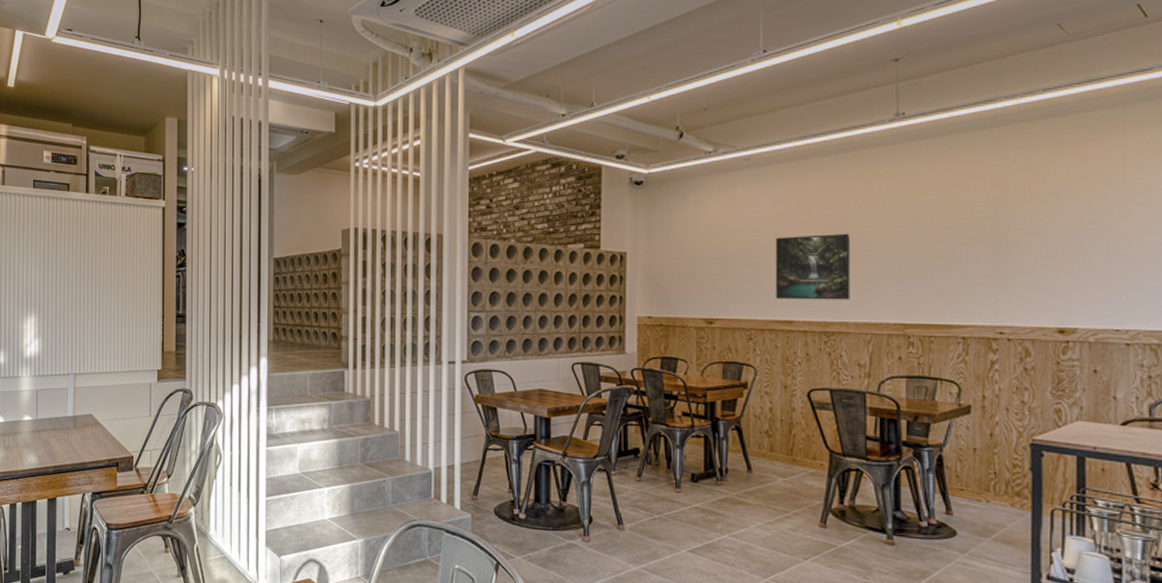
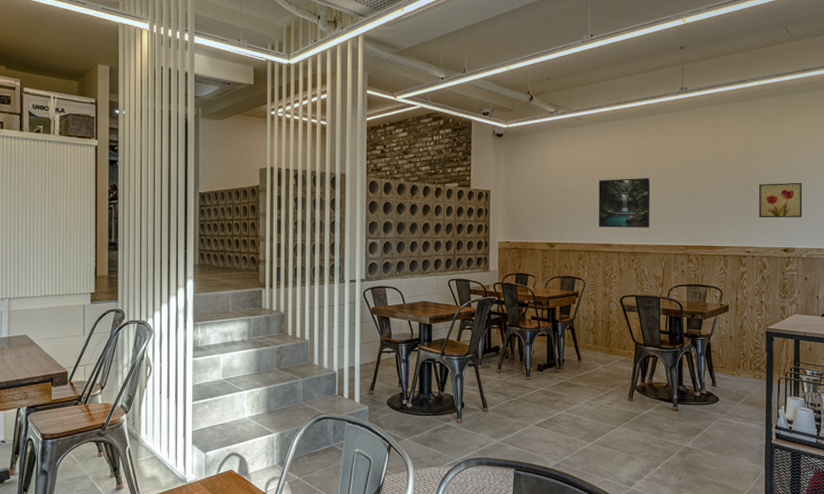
wall art: none [1017,237,1089,287] -> present [758,182,803,218]

